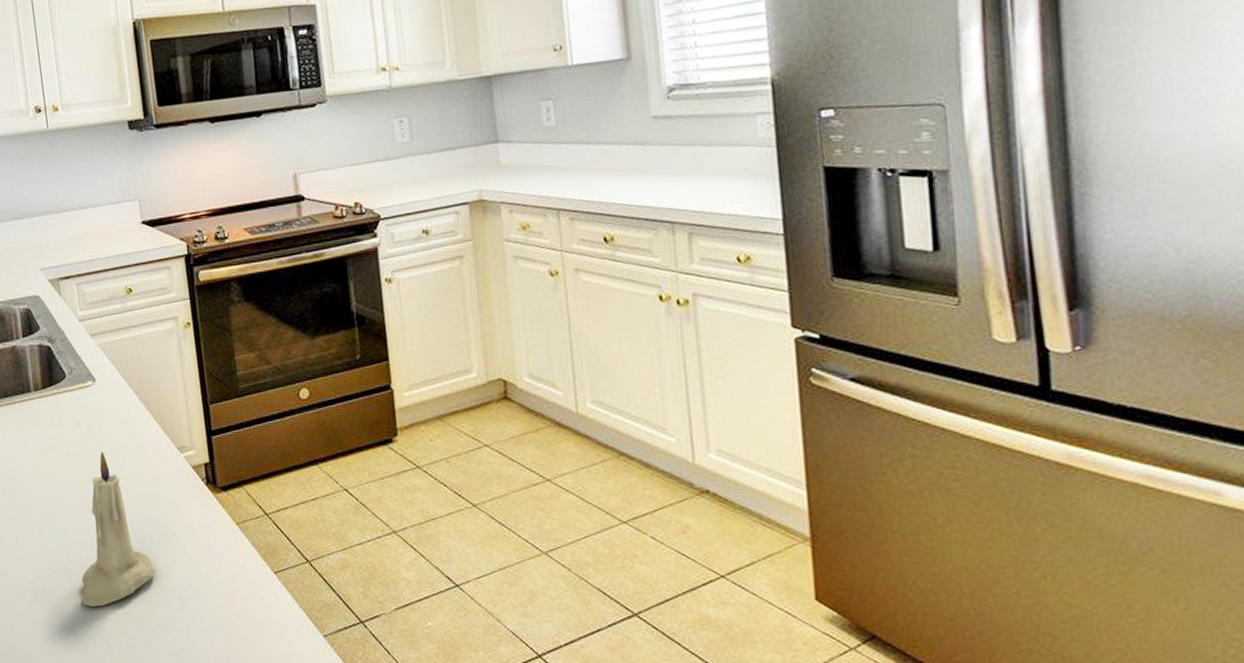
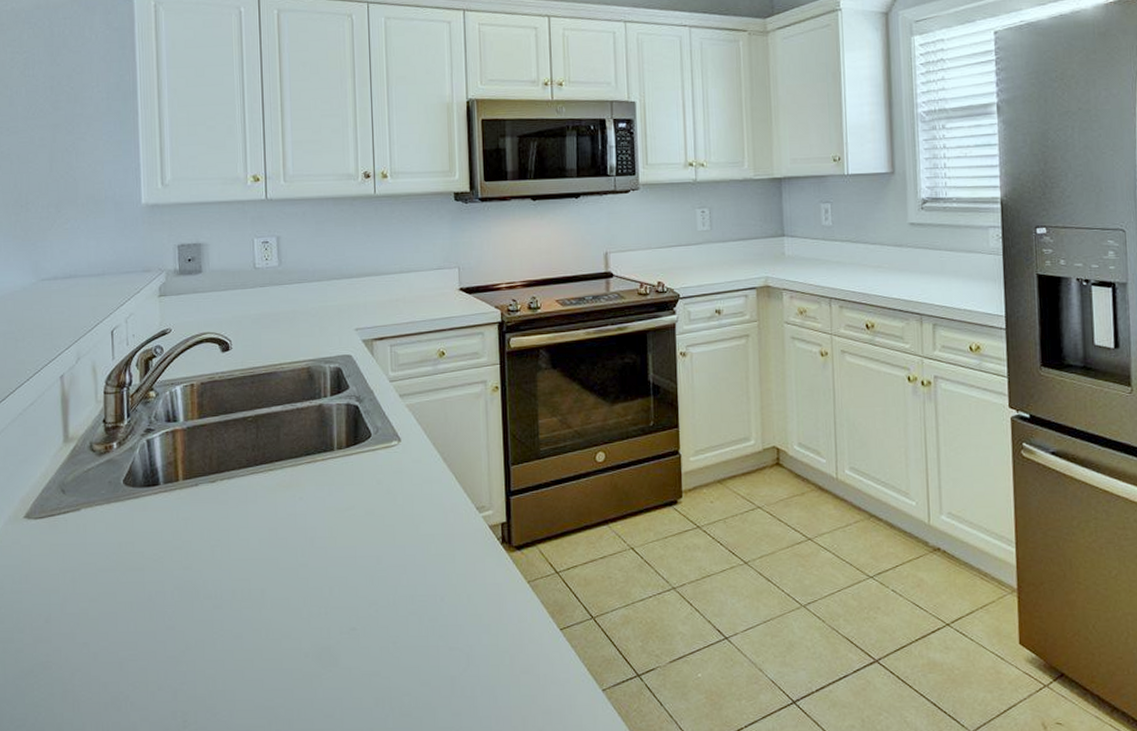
candle: present [81,451,156,607] -> none [367,511,445,668]

